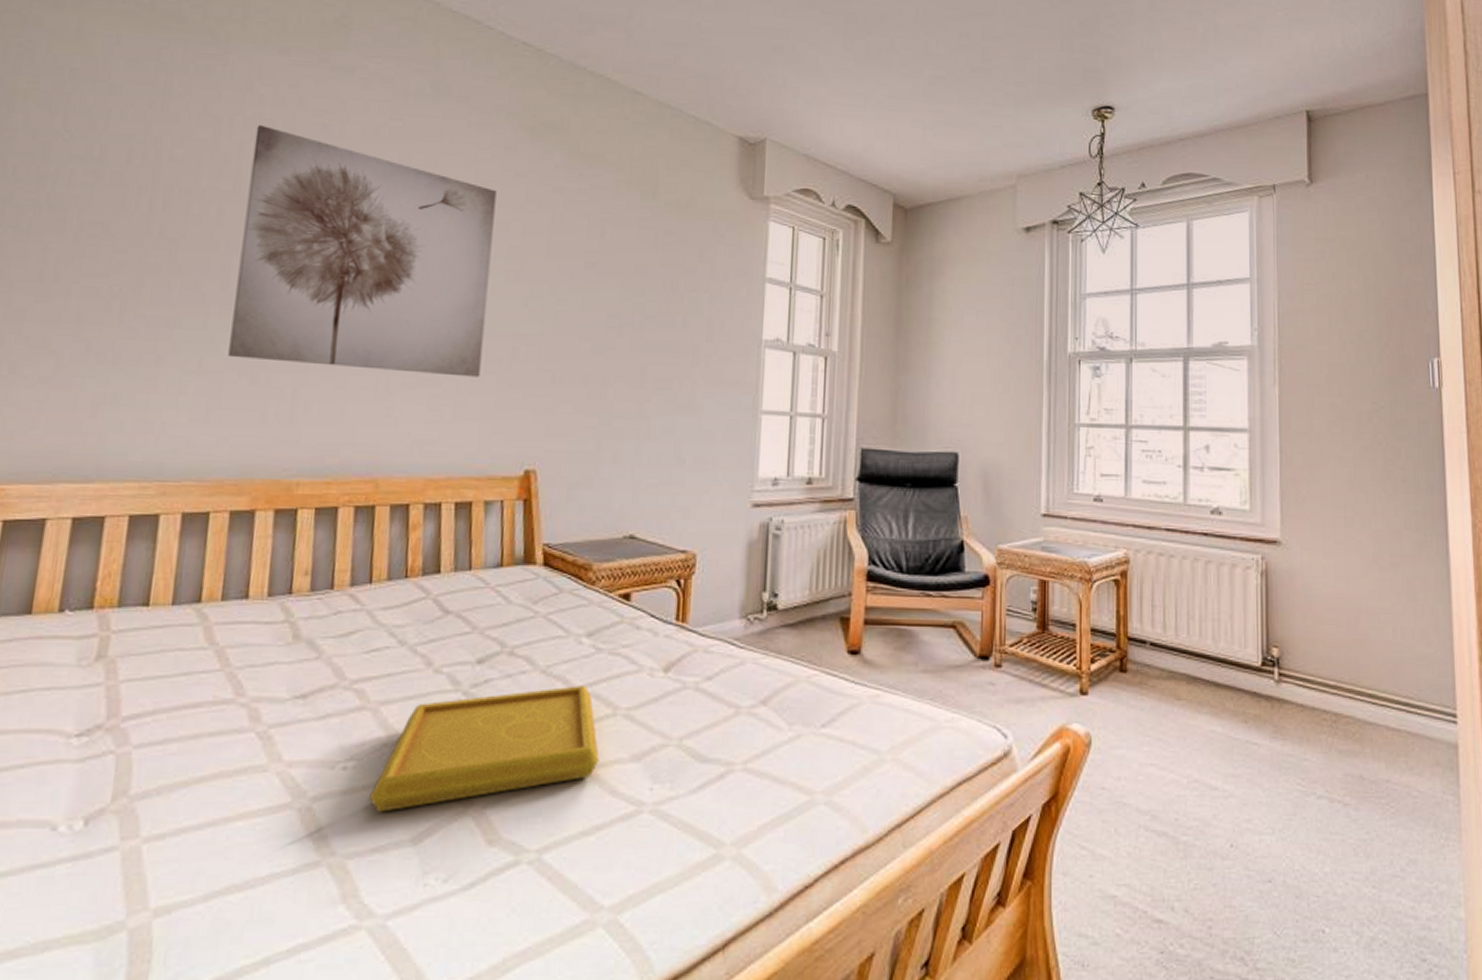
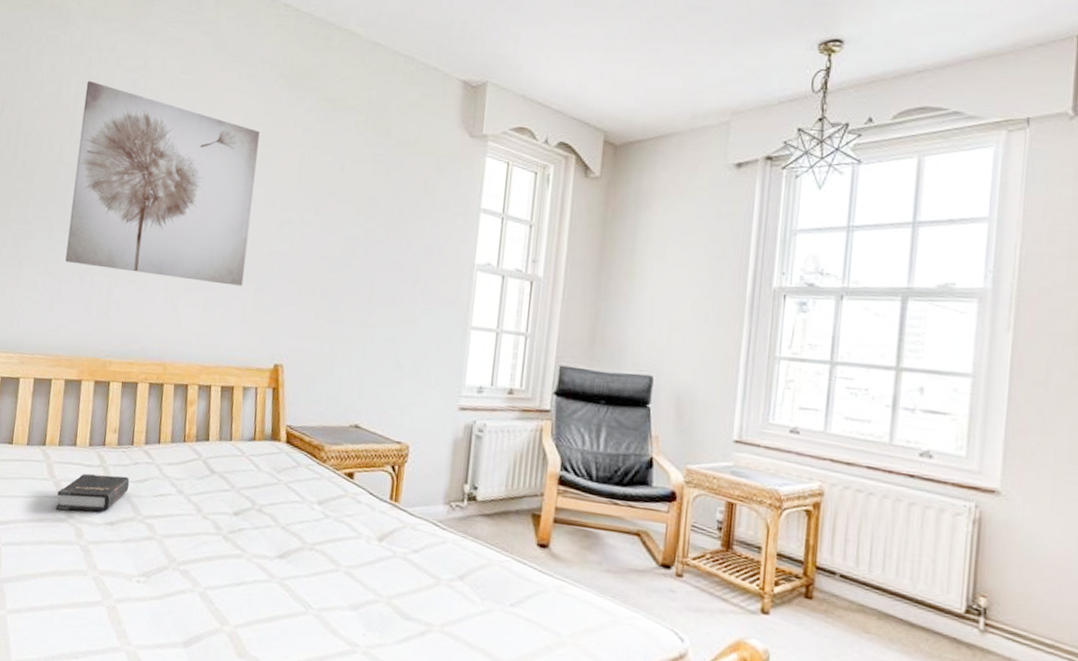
hardback book: none [218,631,329,688] -> present [55,473,130,512]
serving tray: present [369,685,599,813] -> none [155,540,324,619]

